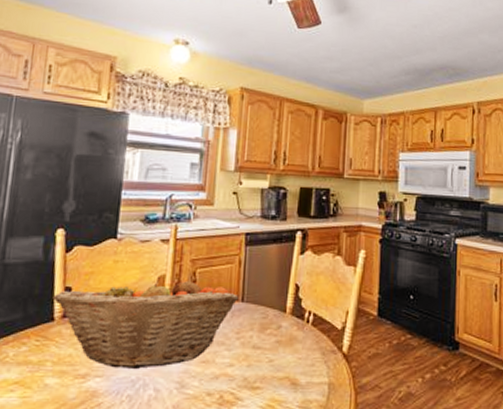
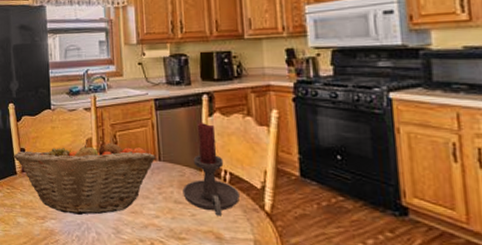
candle holder: none [263,261,320,360] -> present [182,123,240,216]

